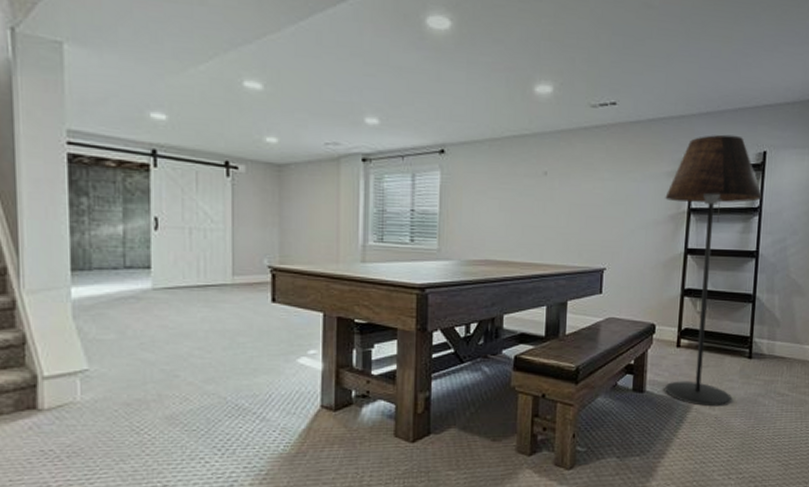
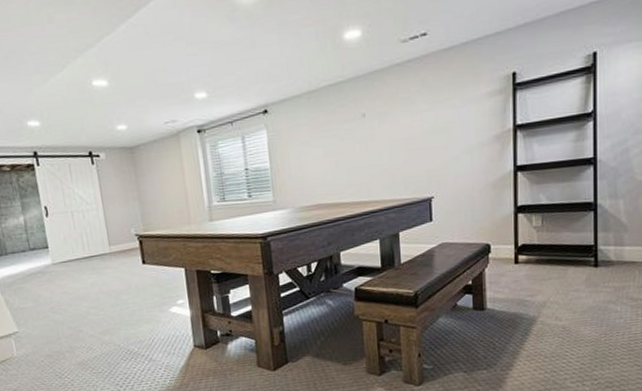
floor lamp: present [665,134,763,407] -> none [488,41,596,318]

